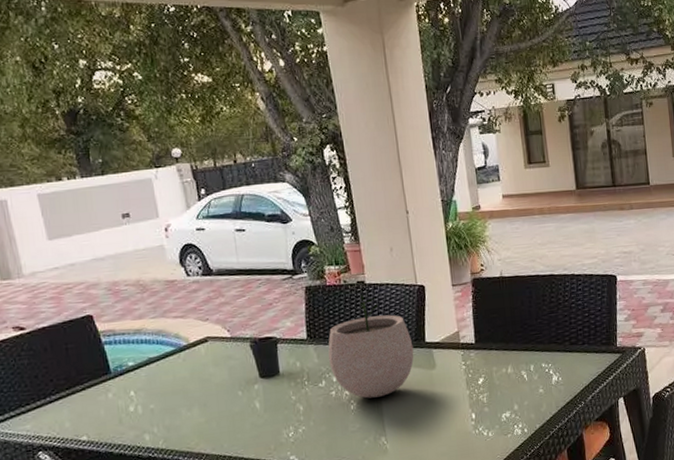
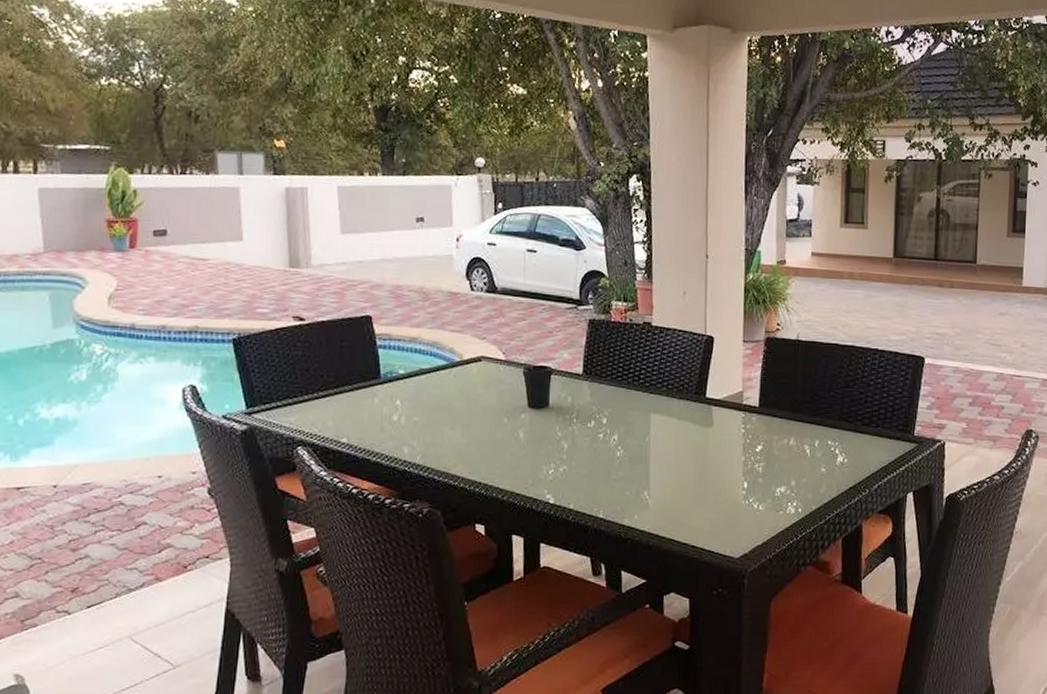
plant pot: present [328,294,414,399] -> none [602,336,692,448]

